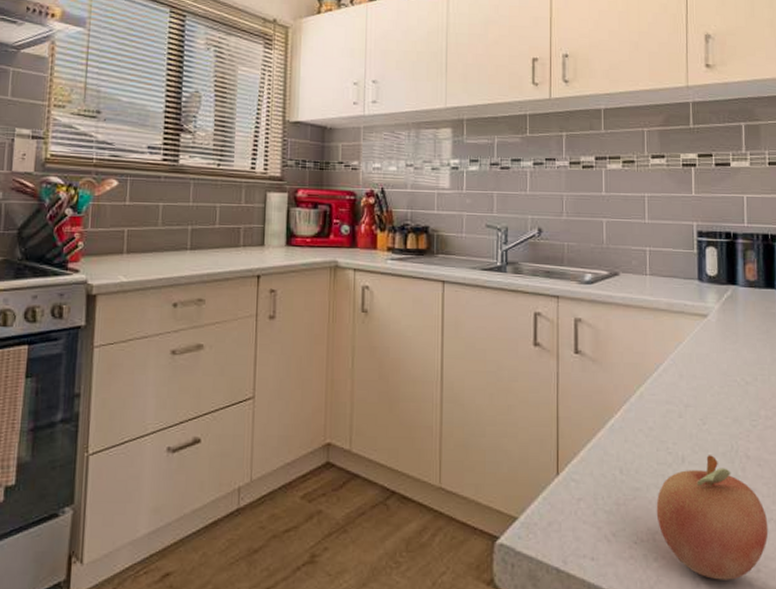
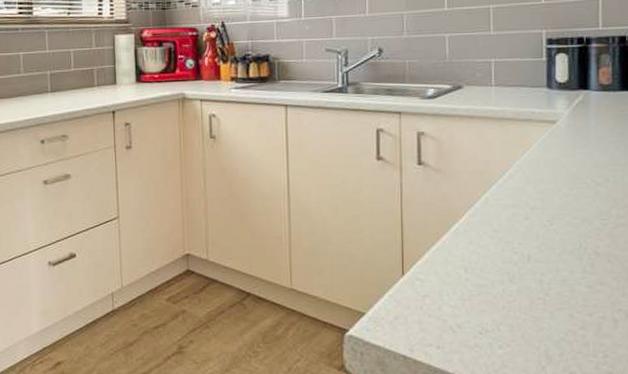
fruit: present [656,455,769,580] -> none [501,253,617,365]

